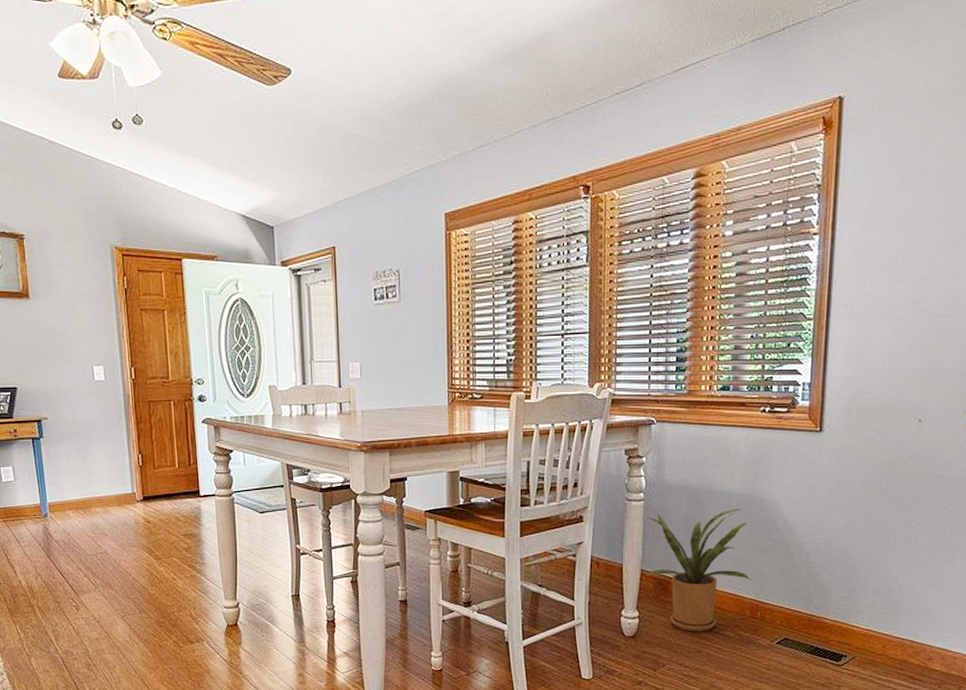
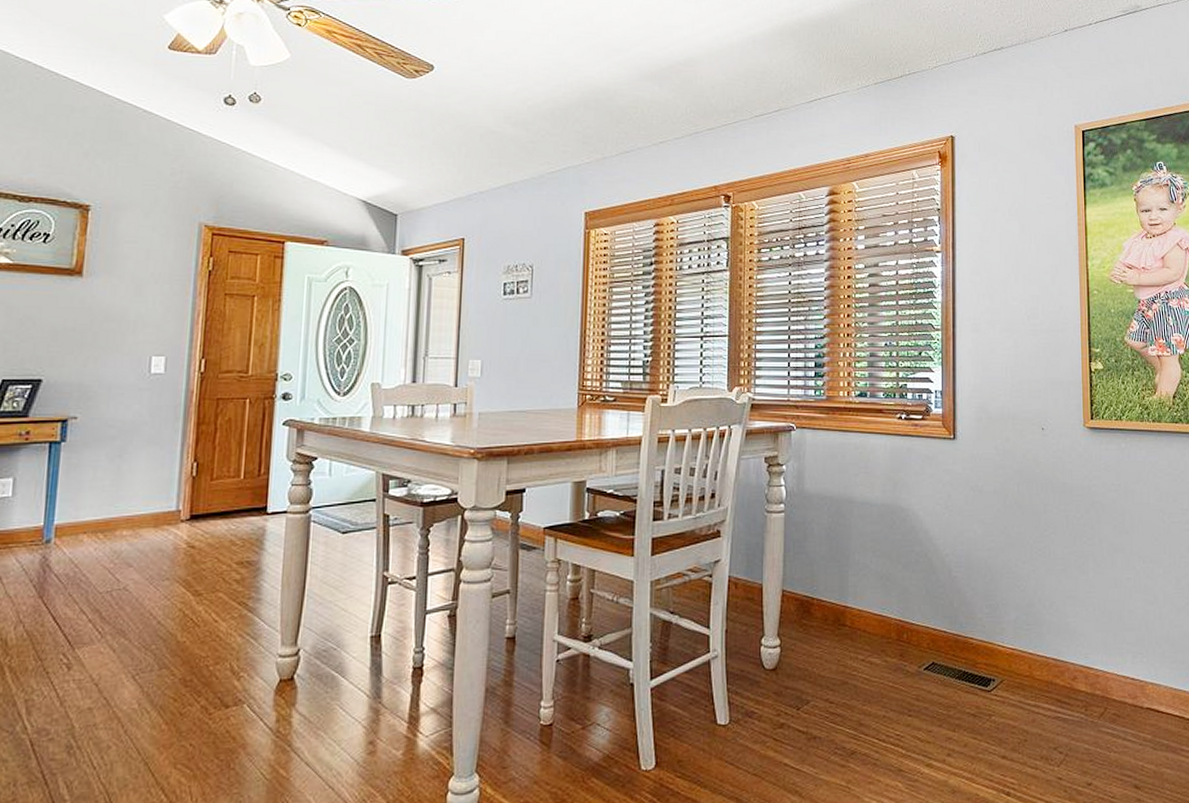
house plant: present [642,508,751,632] -> none [783,519,895,660]

